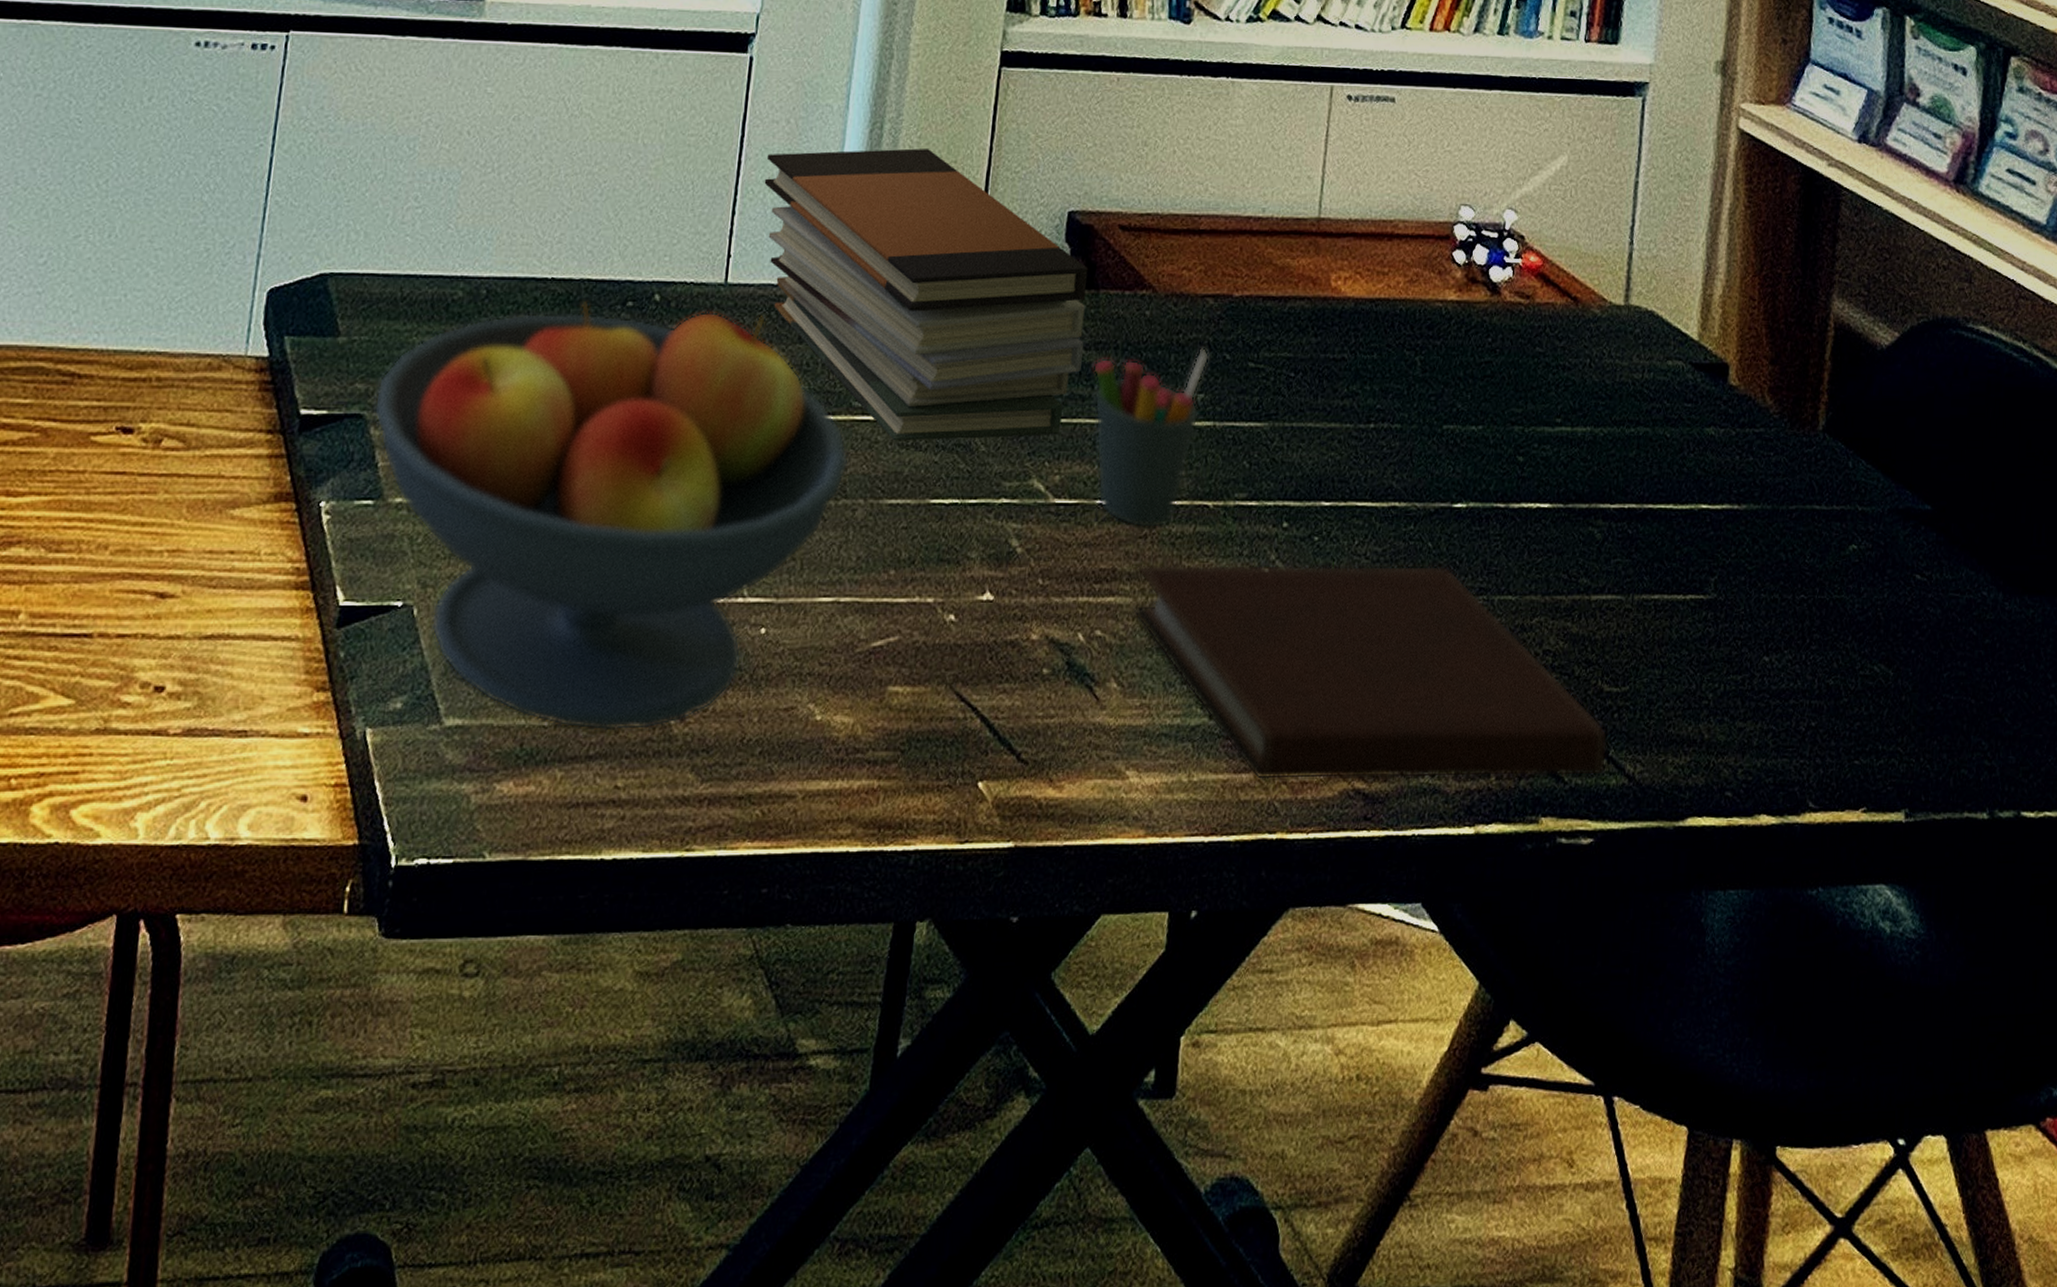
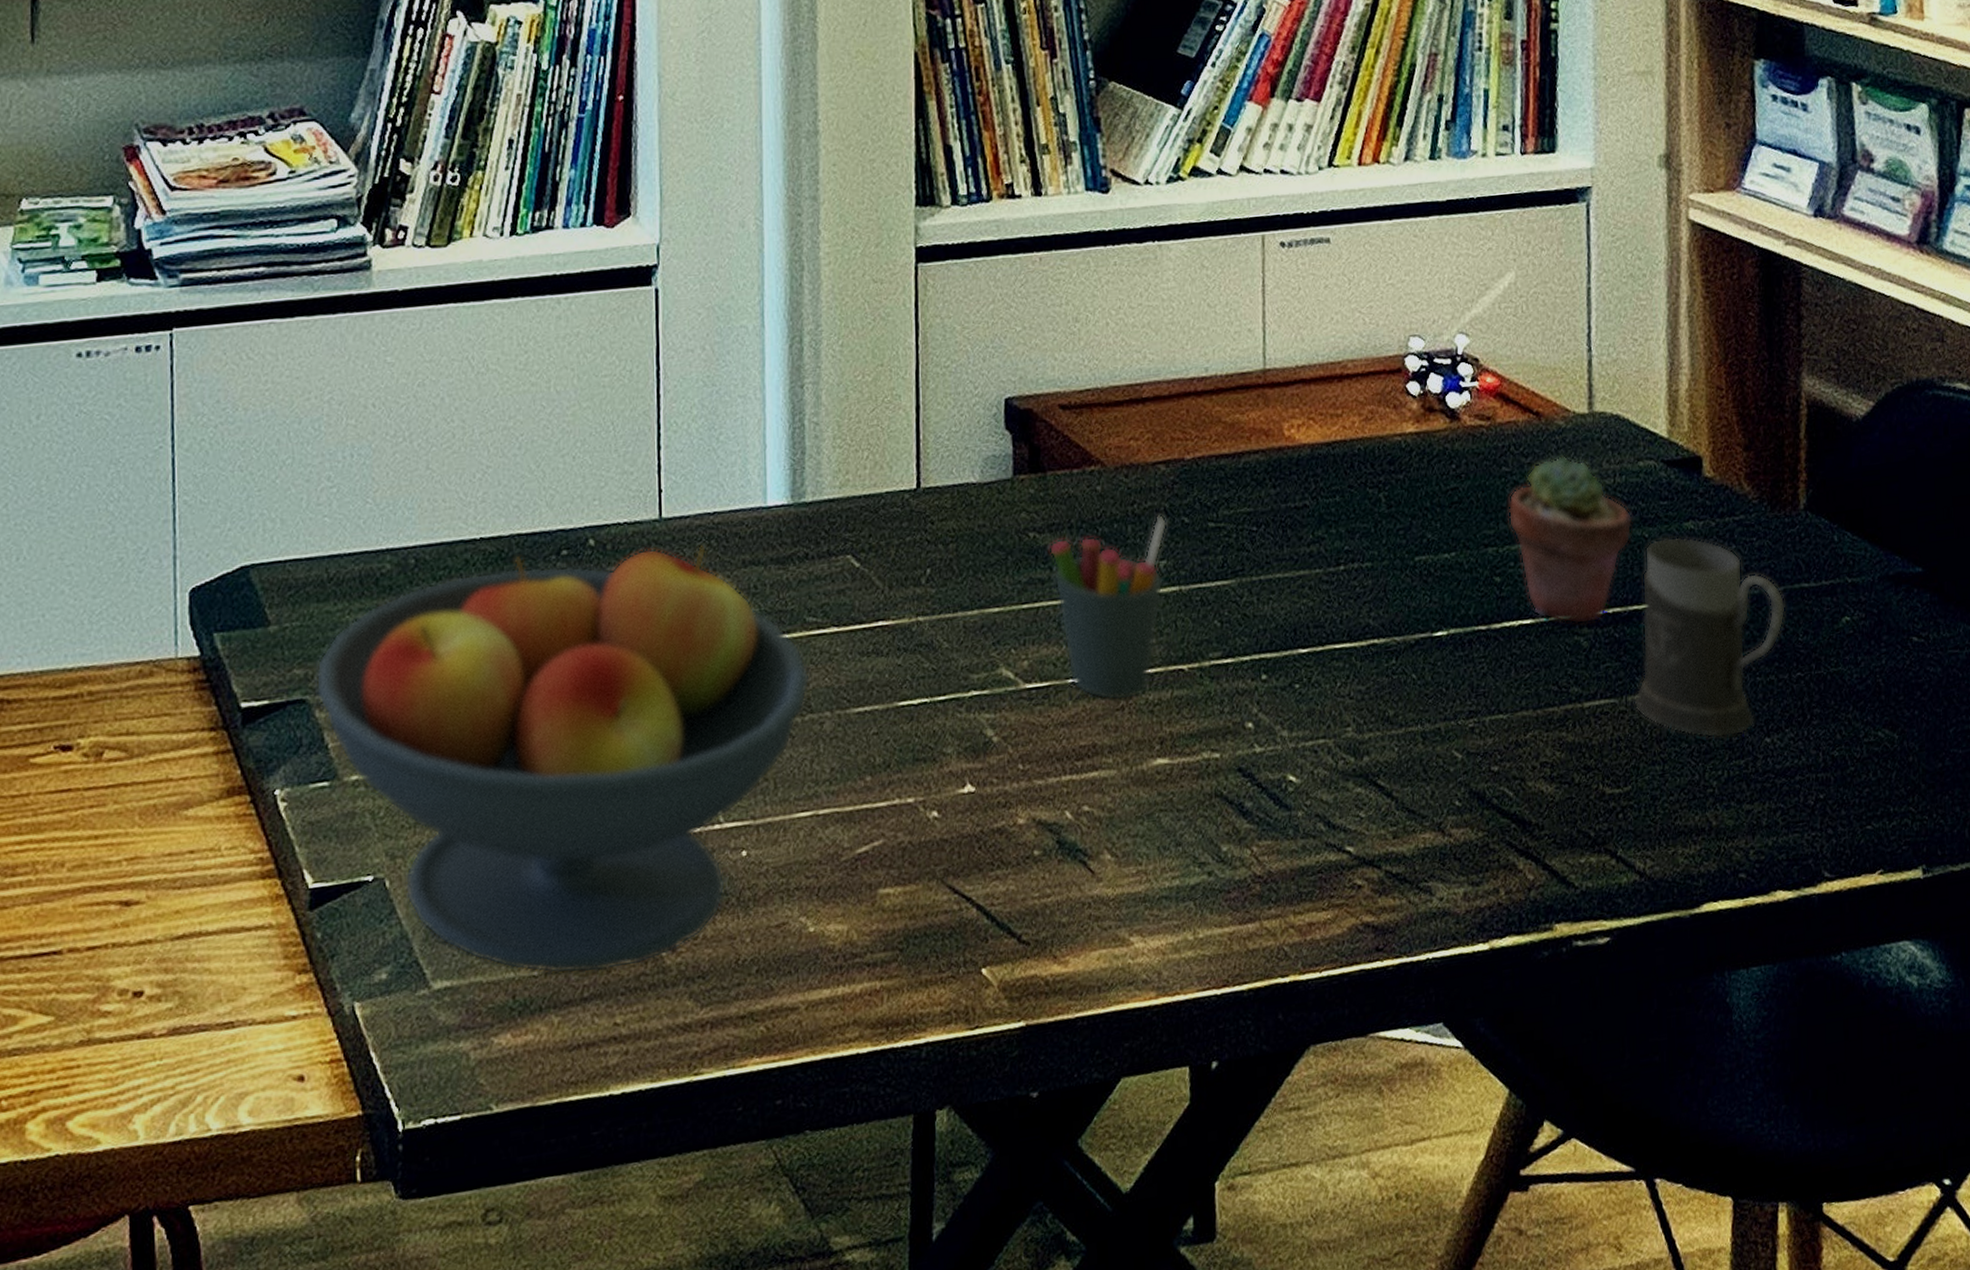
book stack: present [764,148,1088,441] -> none [686,356,1037,650]
notebook: present [1132,564,1608,780] -> none [1117,694,1616,928]
potted succulent: none [1536,343,1657,516] -> present [1508,454,1633,625]
mug: none [1640,440,1796,650] -> present [1634,536,1786,738]

